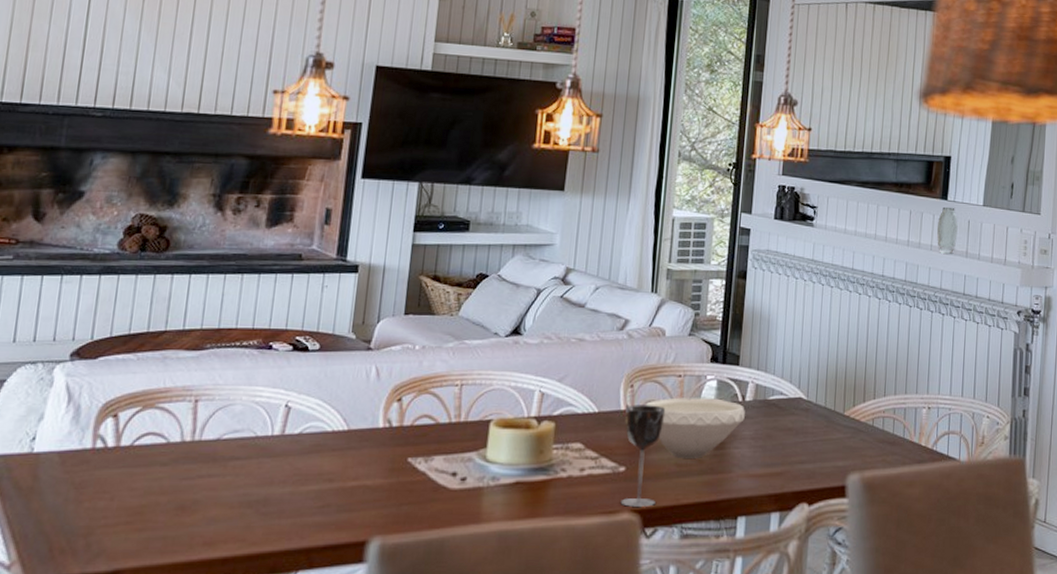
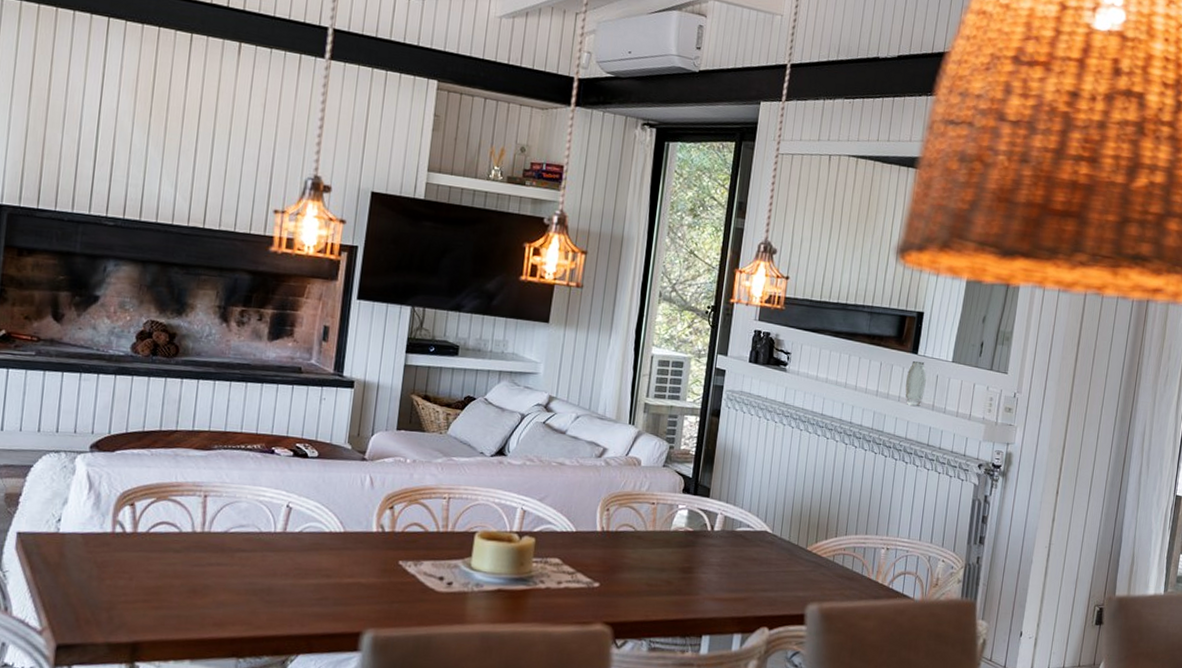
wine glass: present [620,405,666,507] -> none [594,527,639,620]
bowl: present [645,397,745,458] -> none [619,523,714,580]

